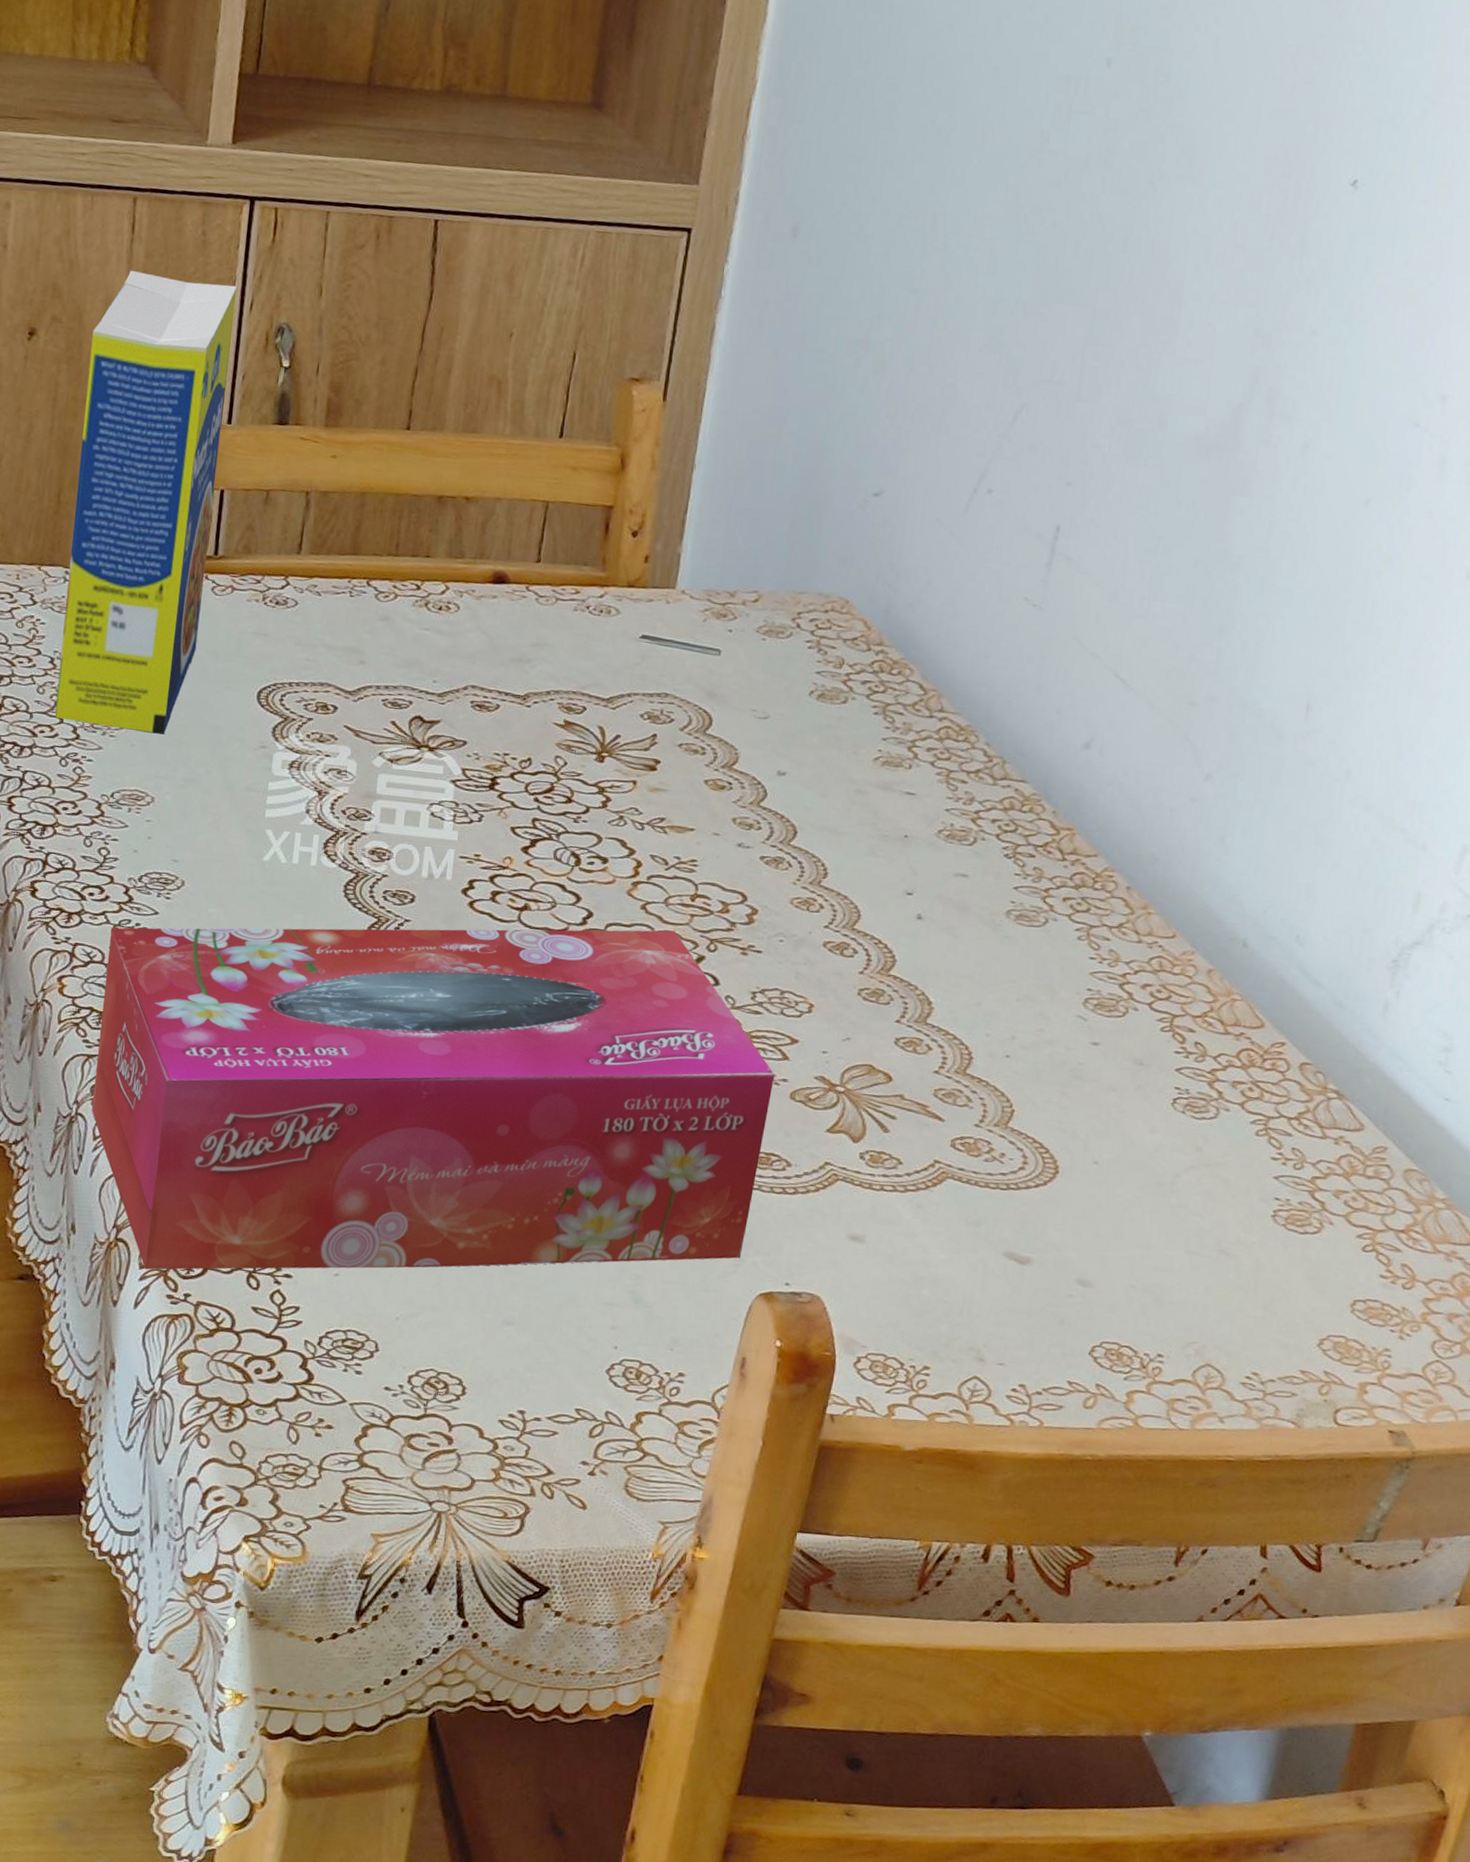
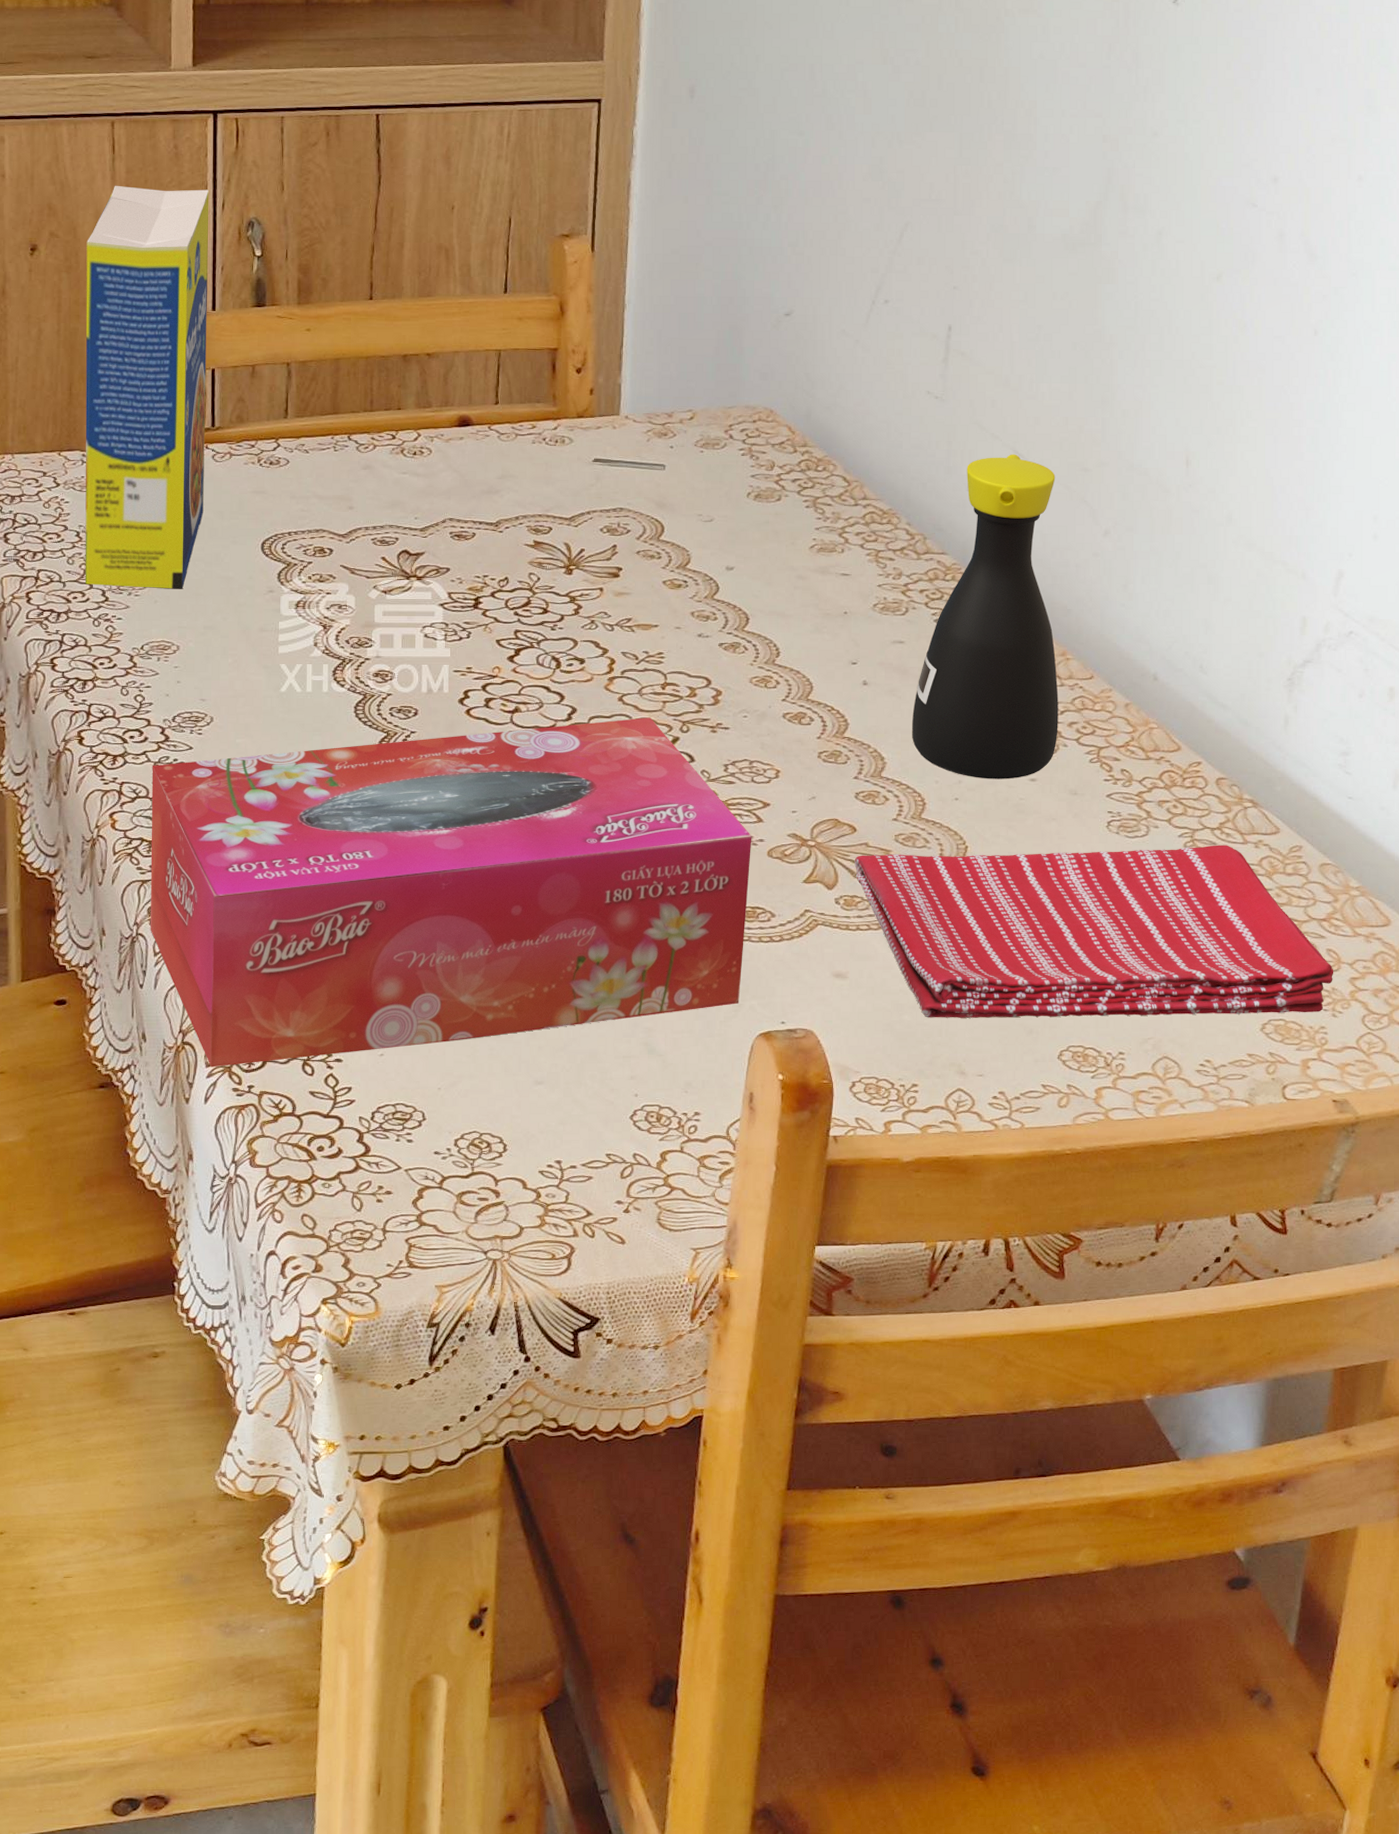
dish towel: none [885,1107,1407,1332] -> present [854,845,1334,1018]
bottle: none [965,677,1159,1041] -> present [911,454,1059,779]

